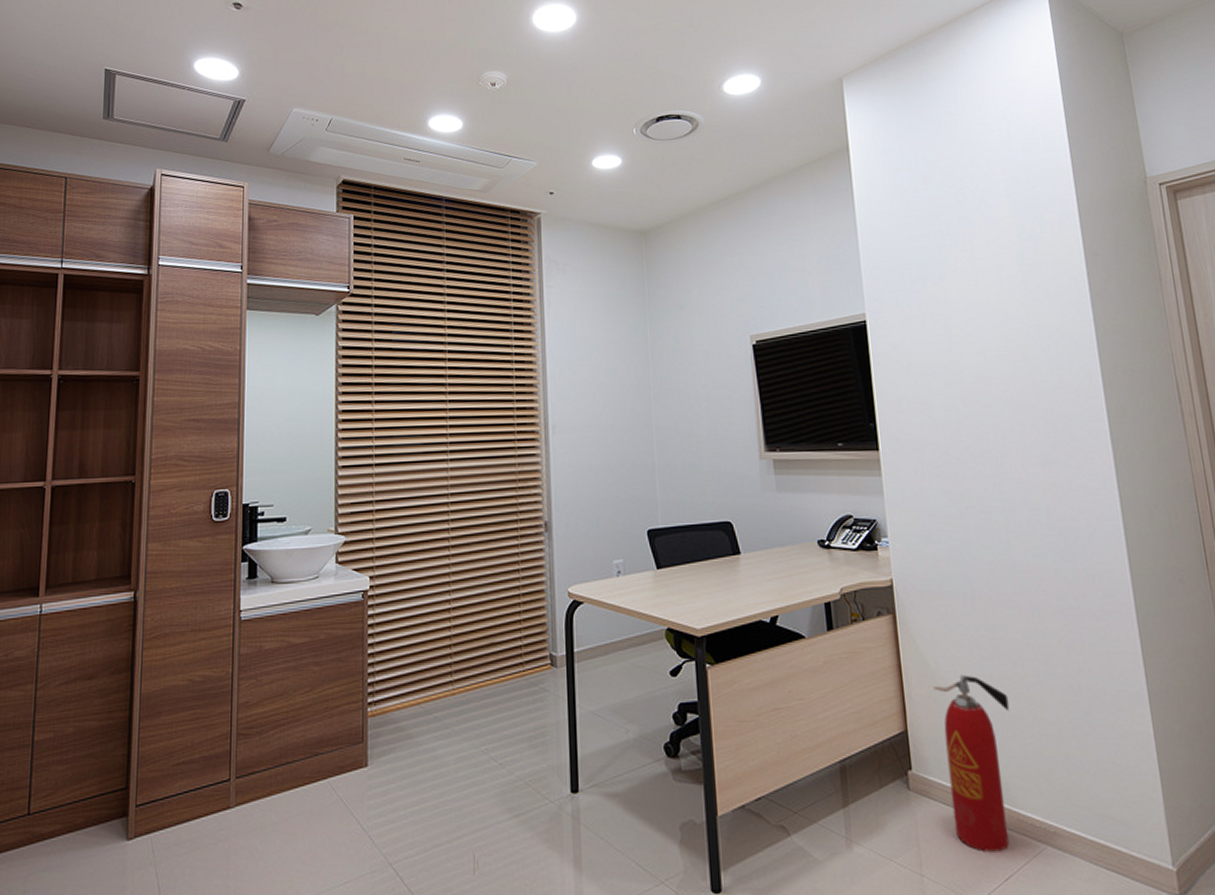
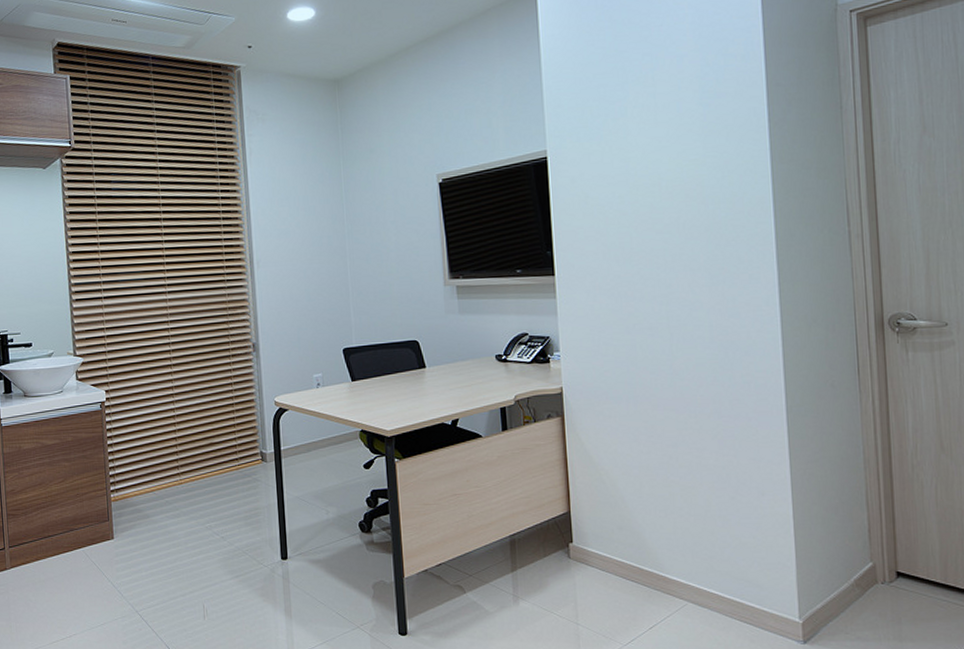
fire extinguisher: present [933,674,1010,852] -> none [595,466,663,607]

